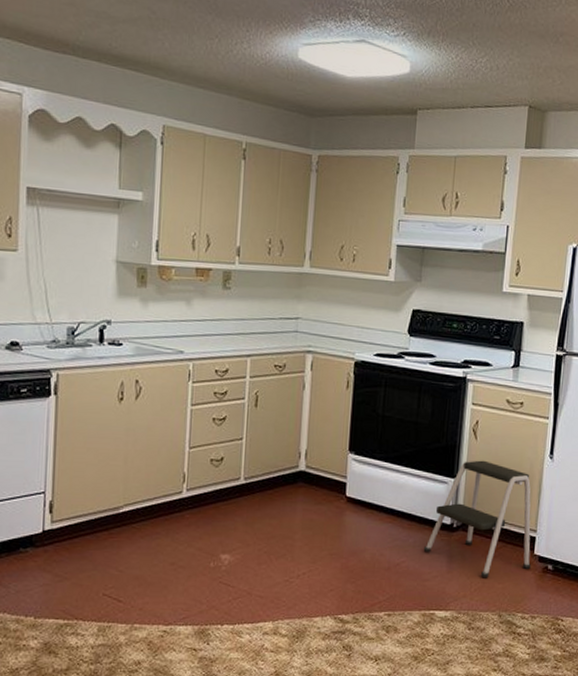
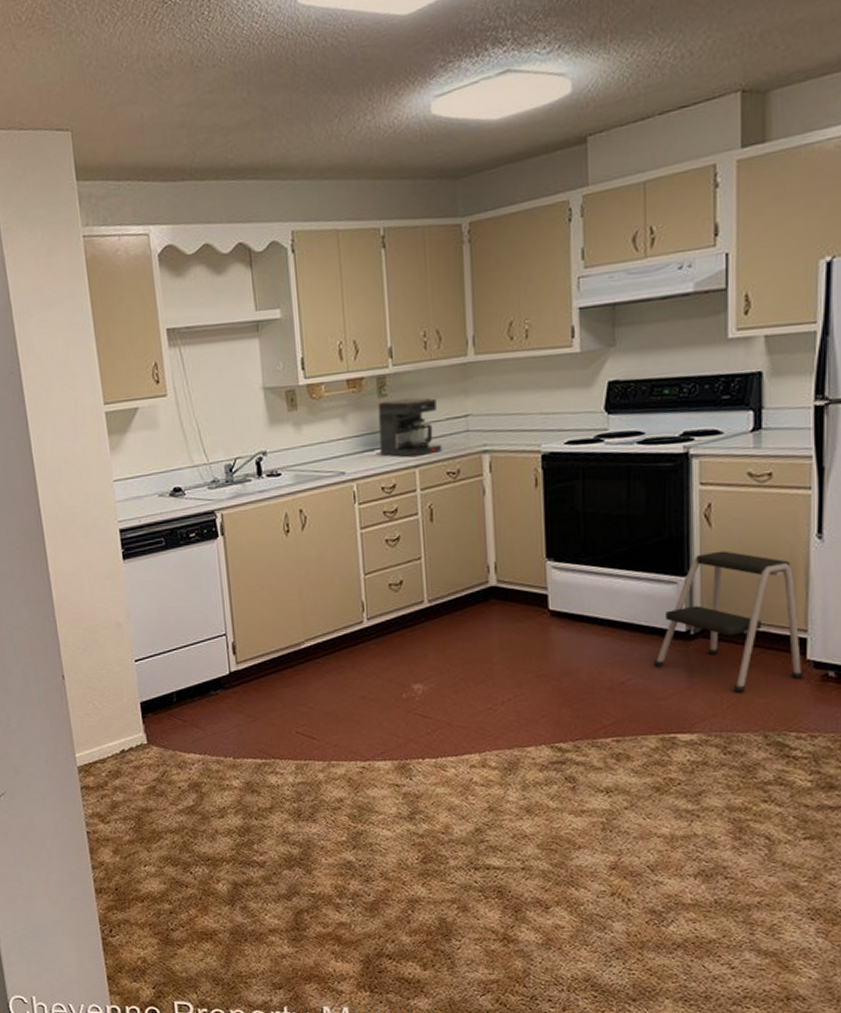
coffee maker: none [217,293,273,348] -> present [378,397,442,458]

